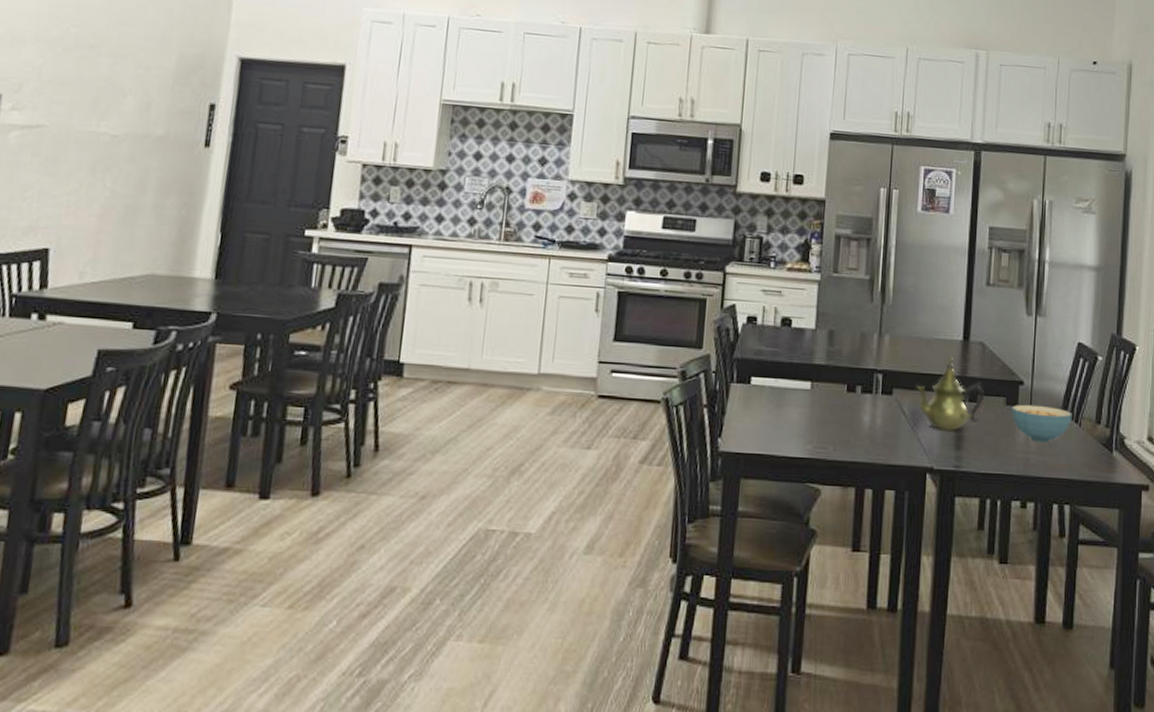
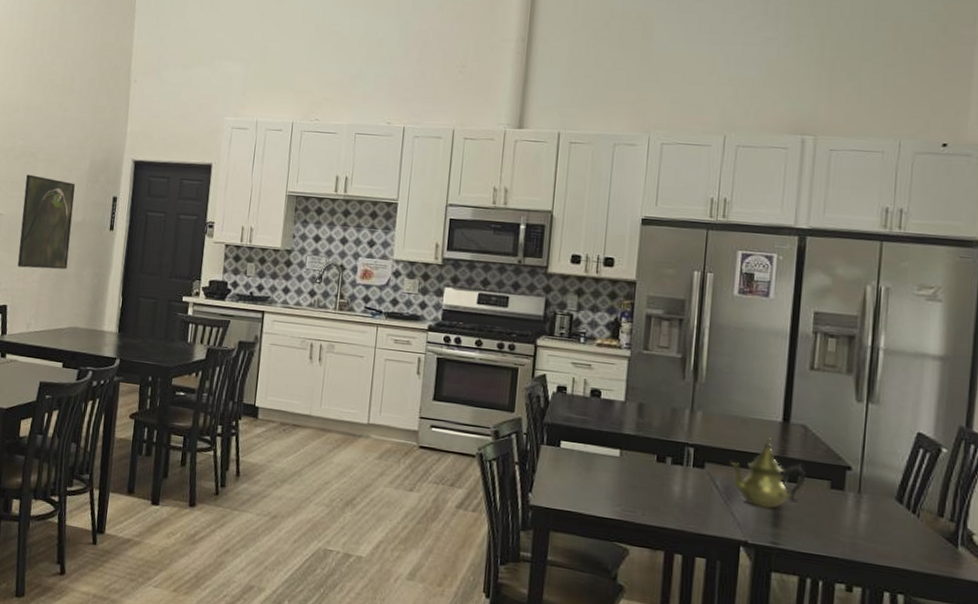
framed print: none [66,73,156,199] -> present [17,174,75,270]
cereal bowl: present [1011,404,1072,443] -> none [836,489,909,530]

